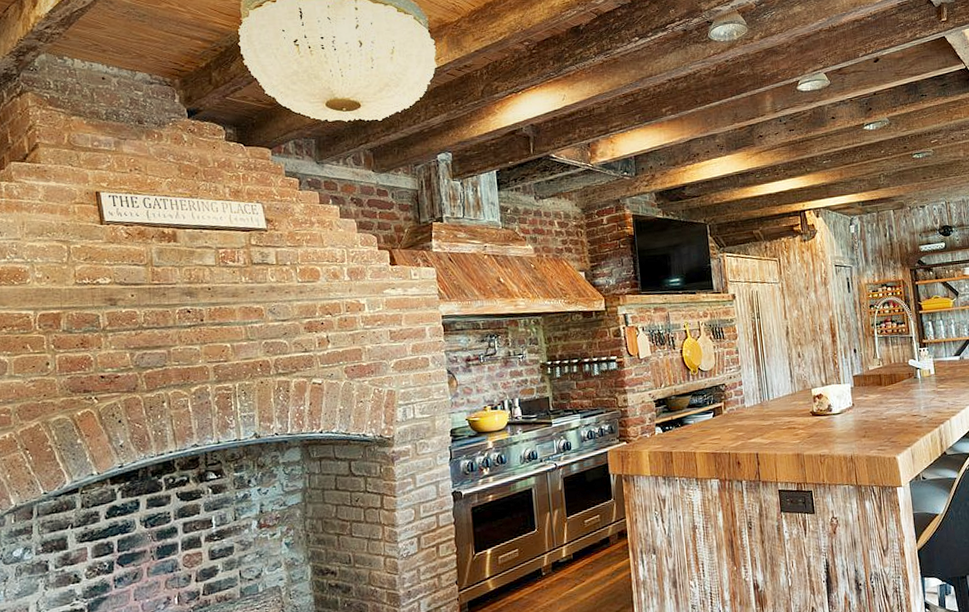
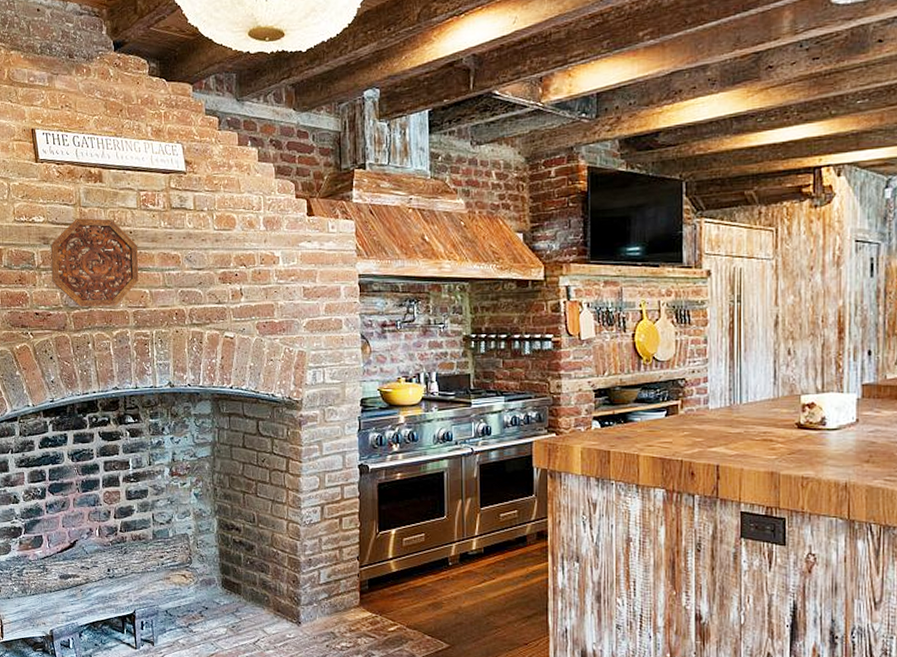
decorative platter: none [118,277,219,367] -> present [50,218,139,308]

